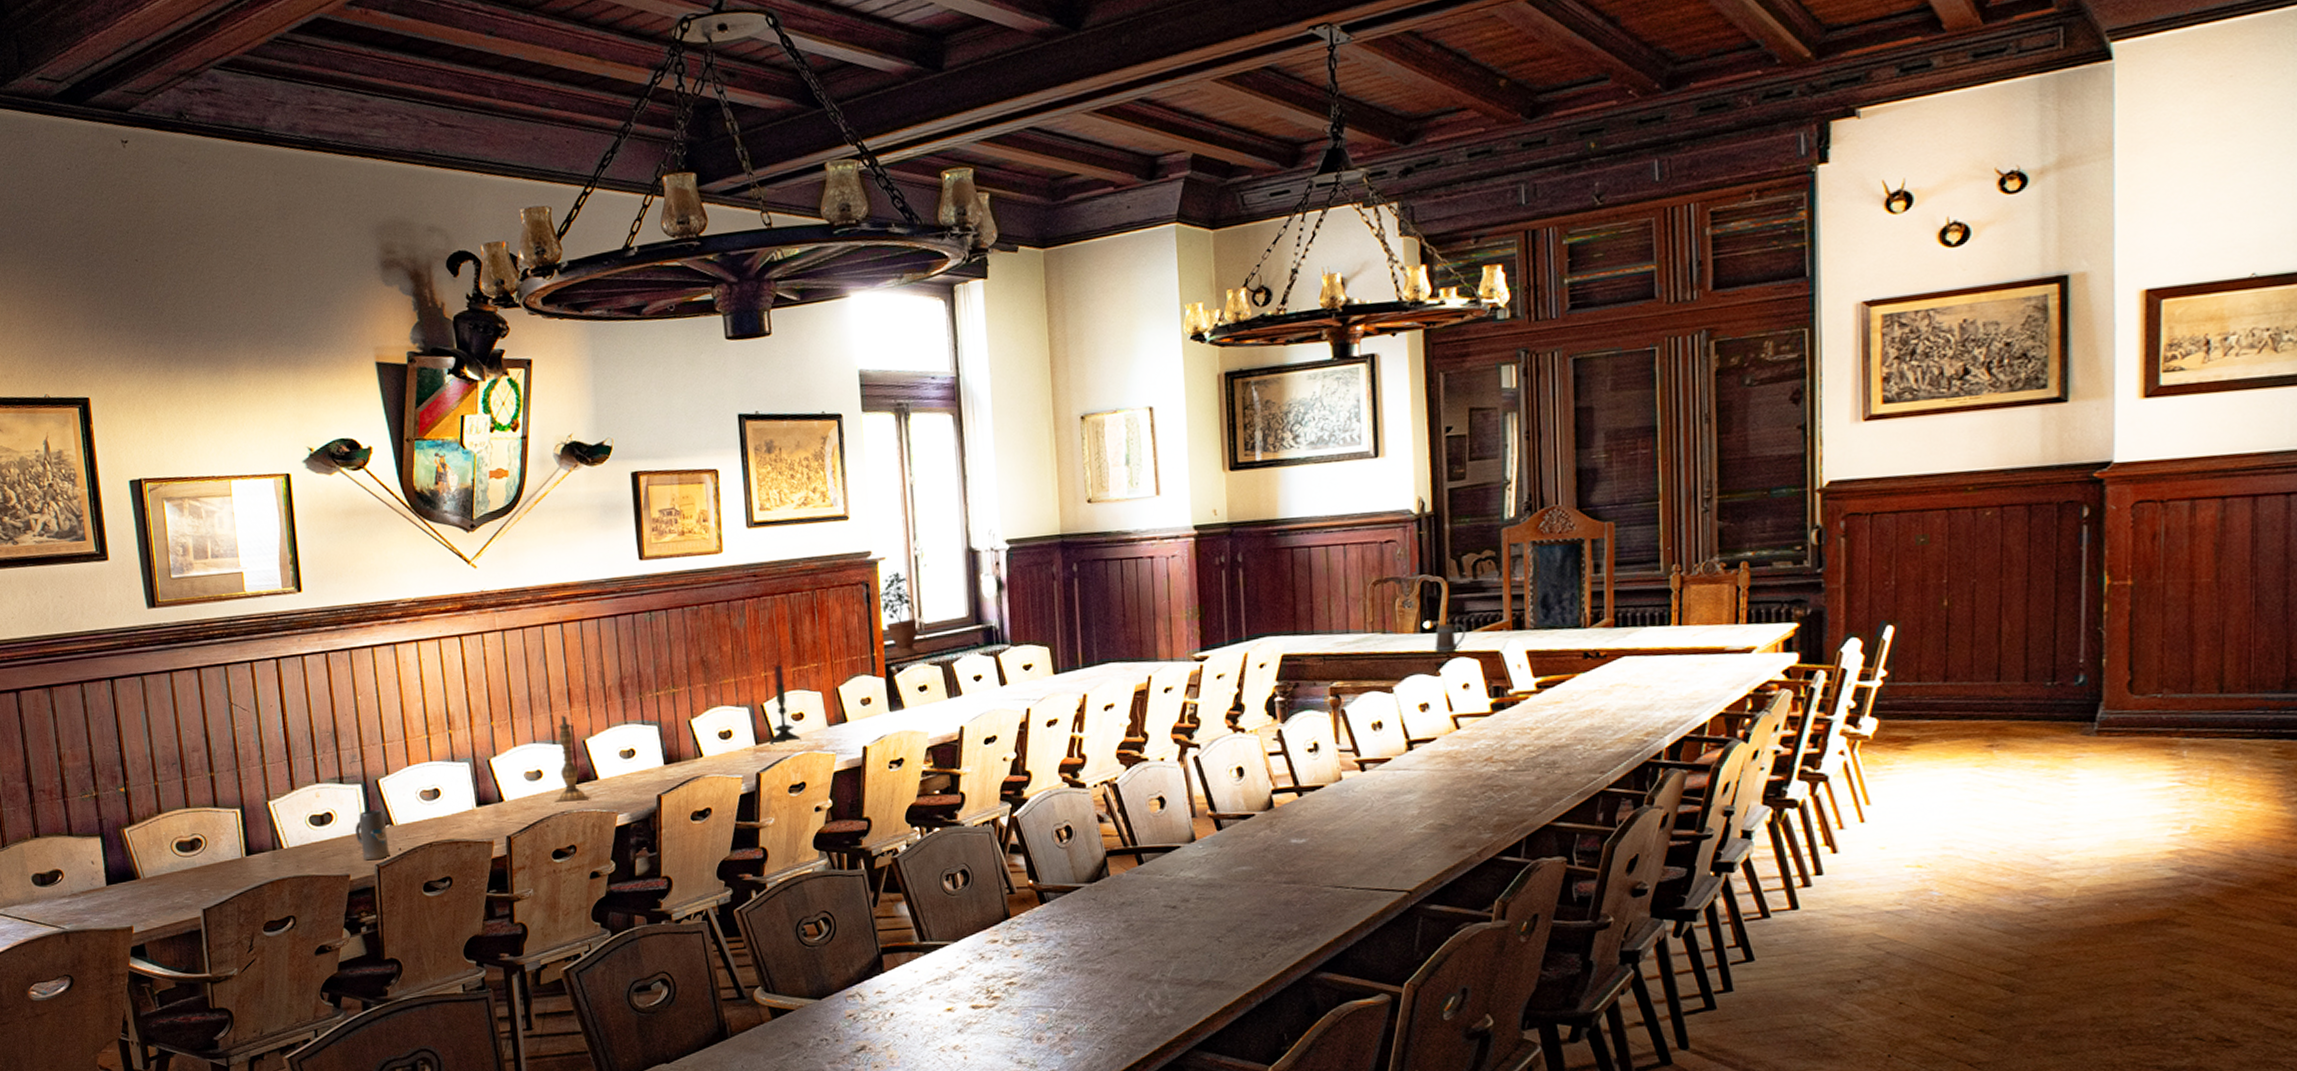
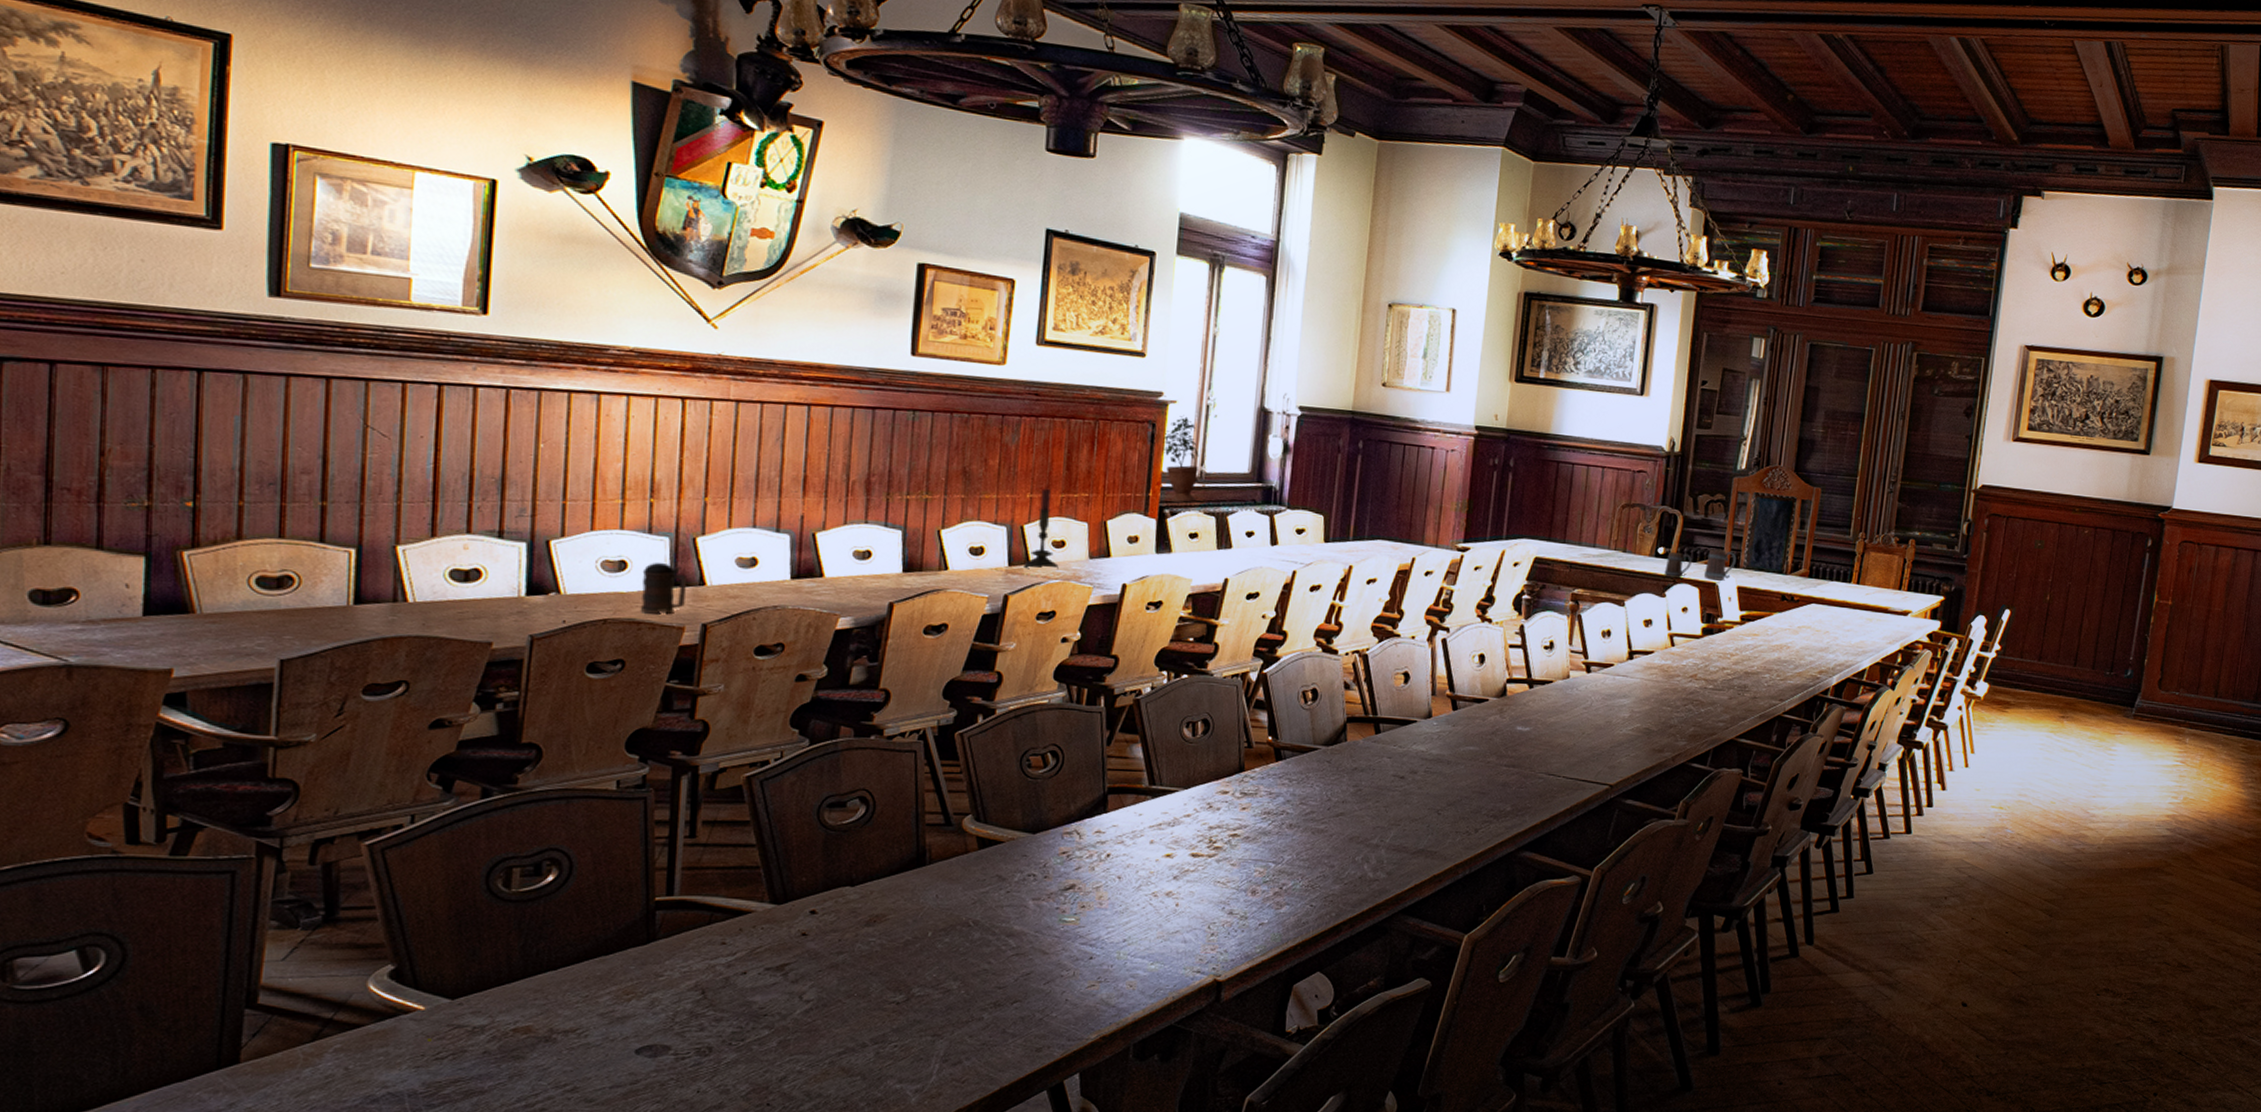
beer mug: present [355,809,390,861] -> none [509,572,551,630]
beer mug: none [452,785,490,833] -> present [640,562,688,614]
candlestick: present [553,714,592,805] -> none [765,501,812,600]
beer mug: none [1482,612,1520,648] -> present [1703,549,1737,581]

